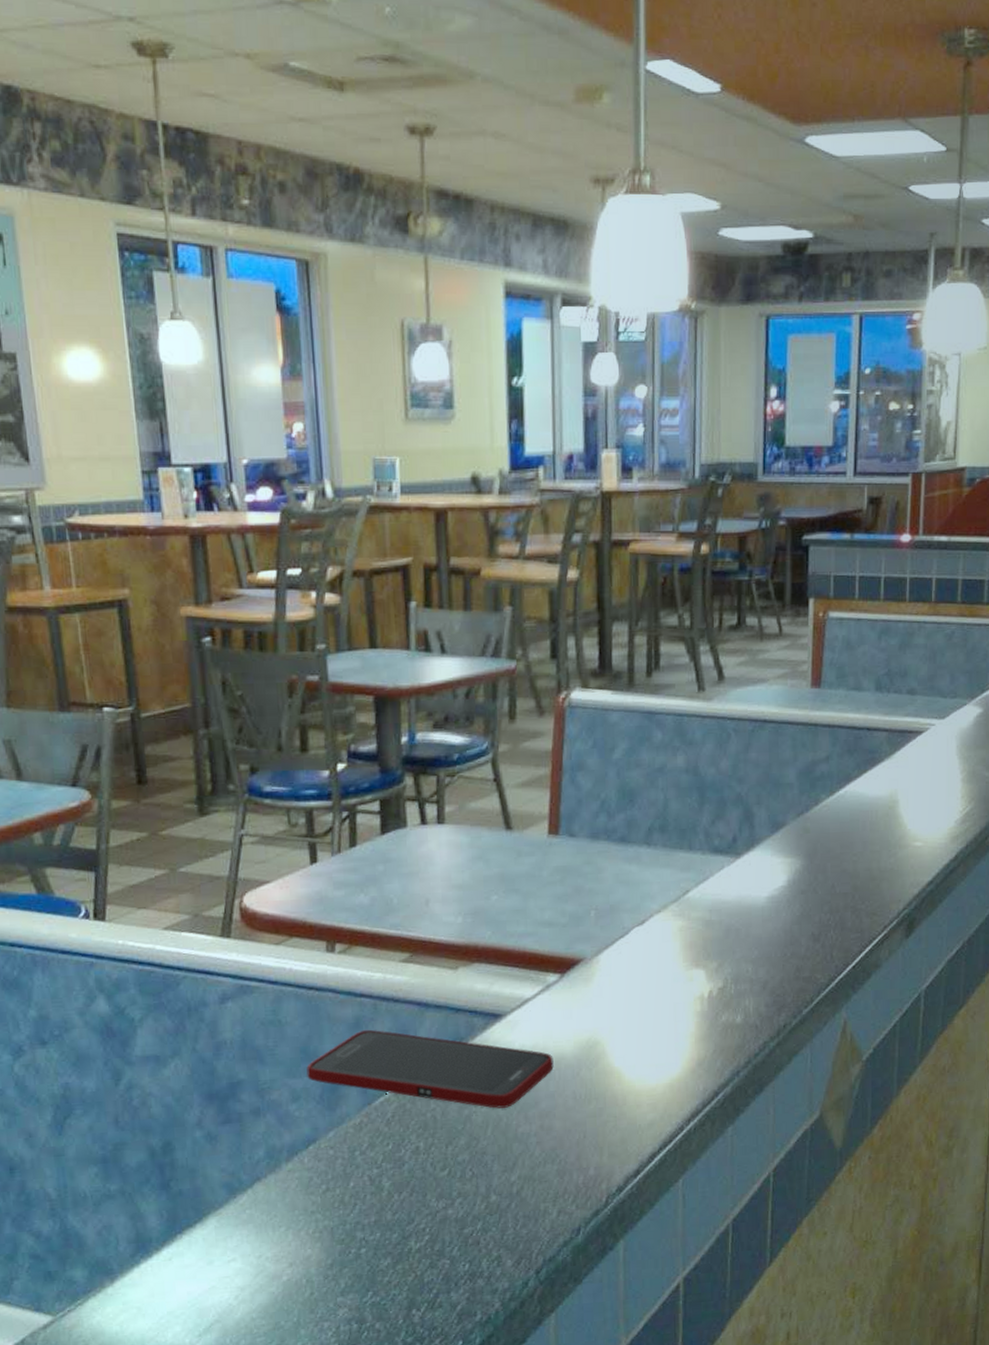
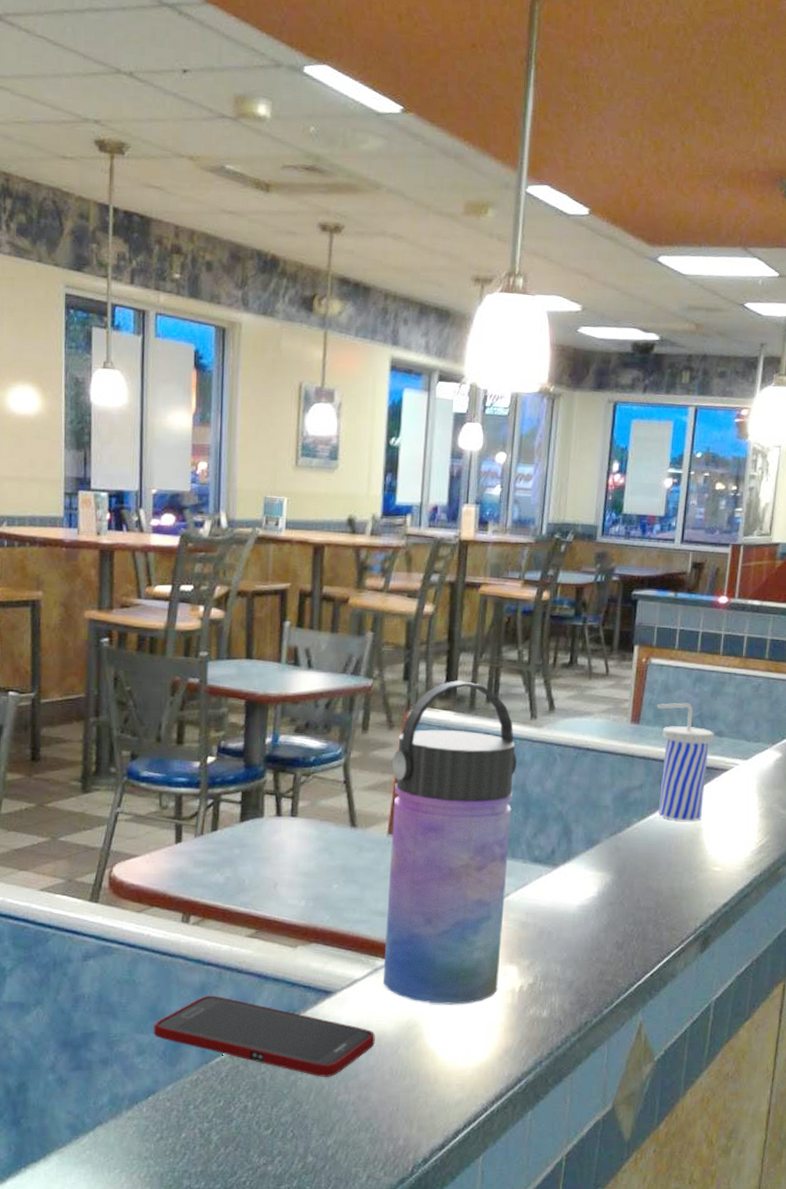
water bottle: none [545,654,686,1019] -> present [382,680,517,1005]
beverage cup: none [839,659,905,794] -> present [657,702,714,821]

